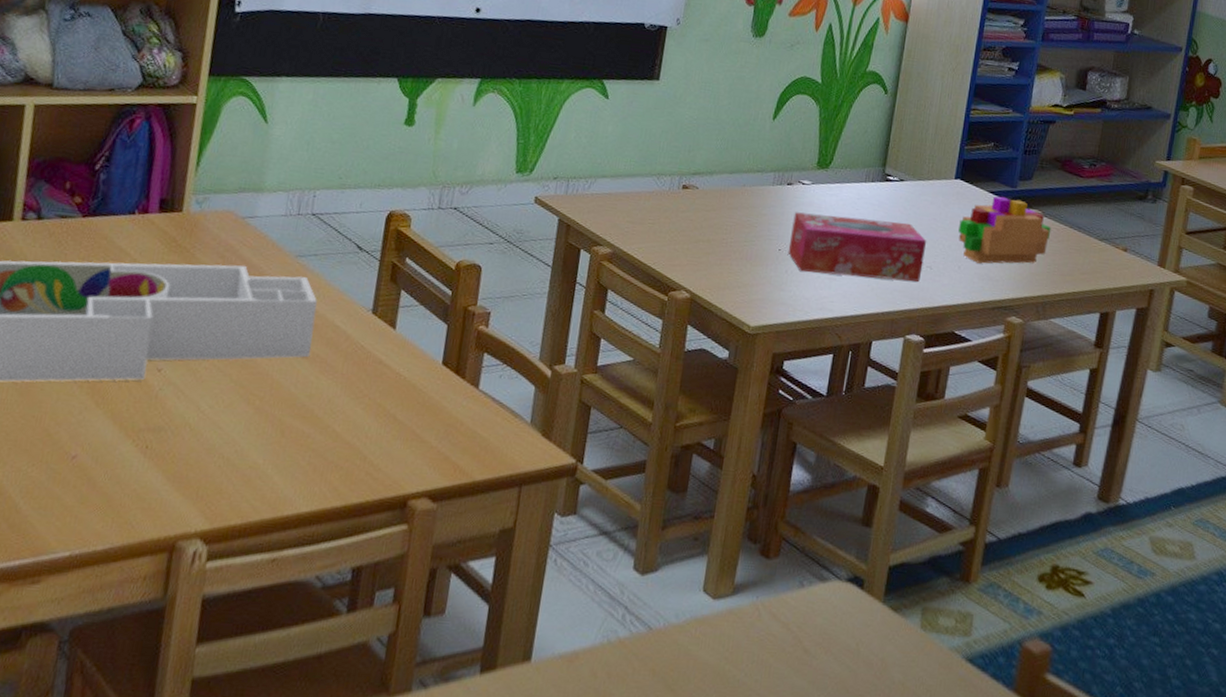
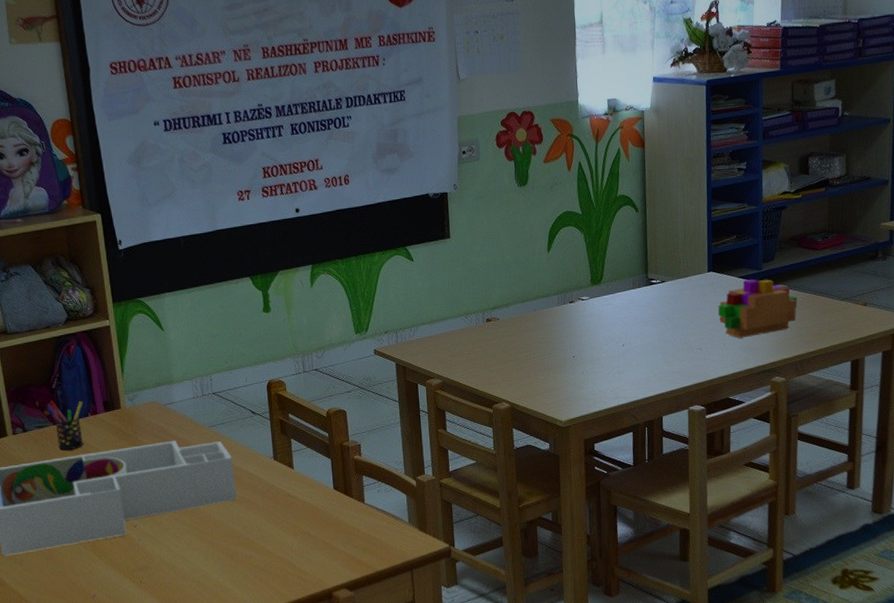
pen holder: none [78,185,133,254] -> present [46,401,84,450]
tissue box: present [787,212,927,282] -> none [580,316,694,371]

